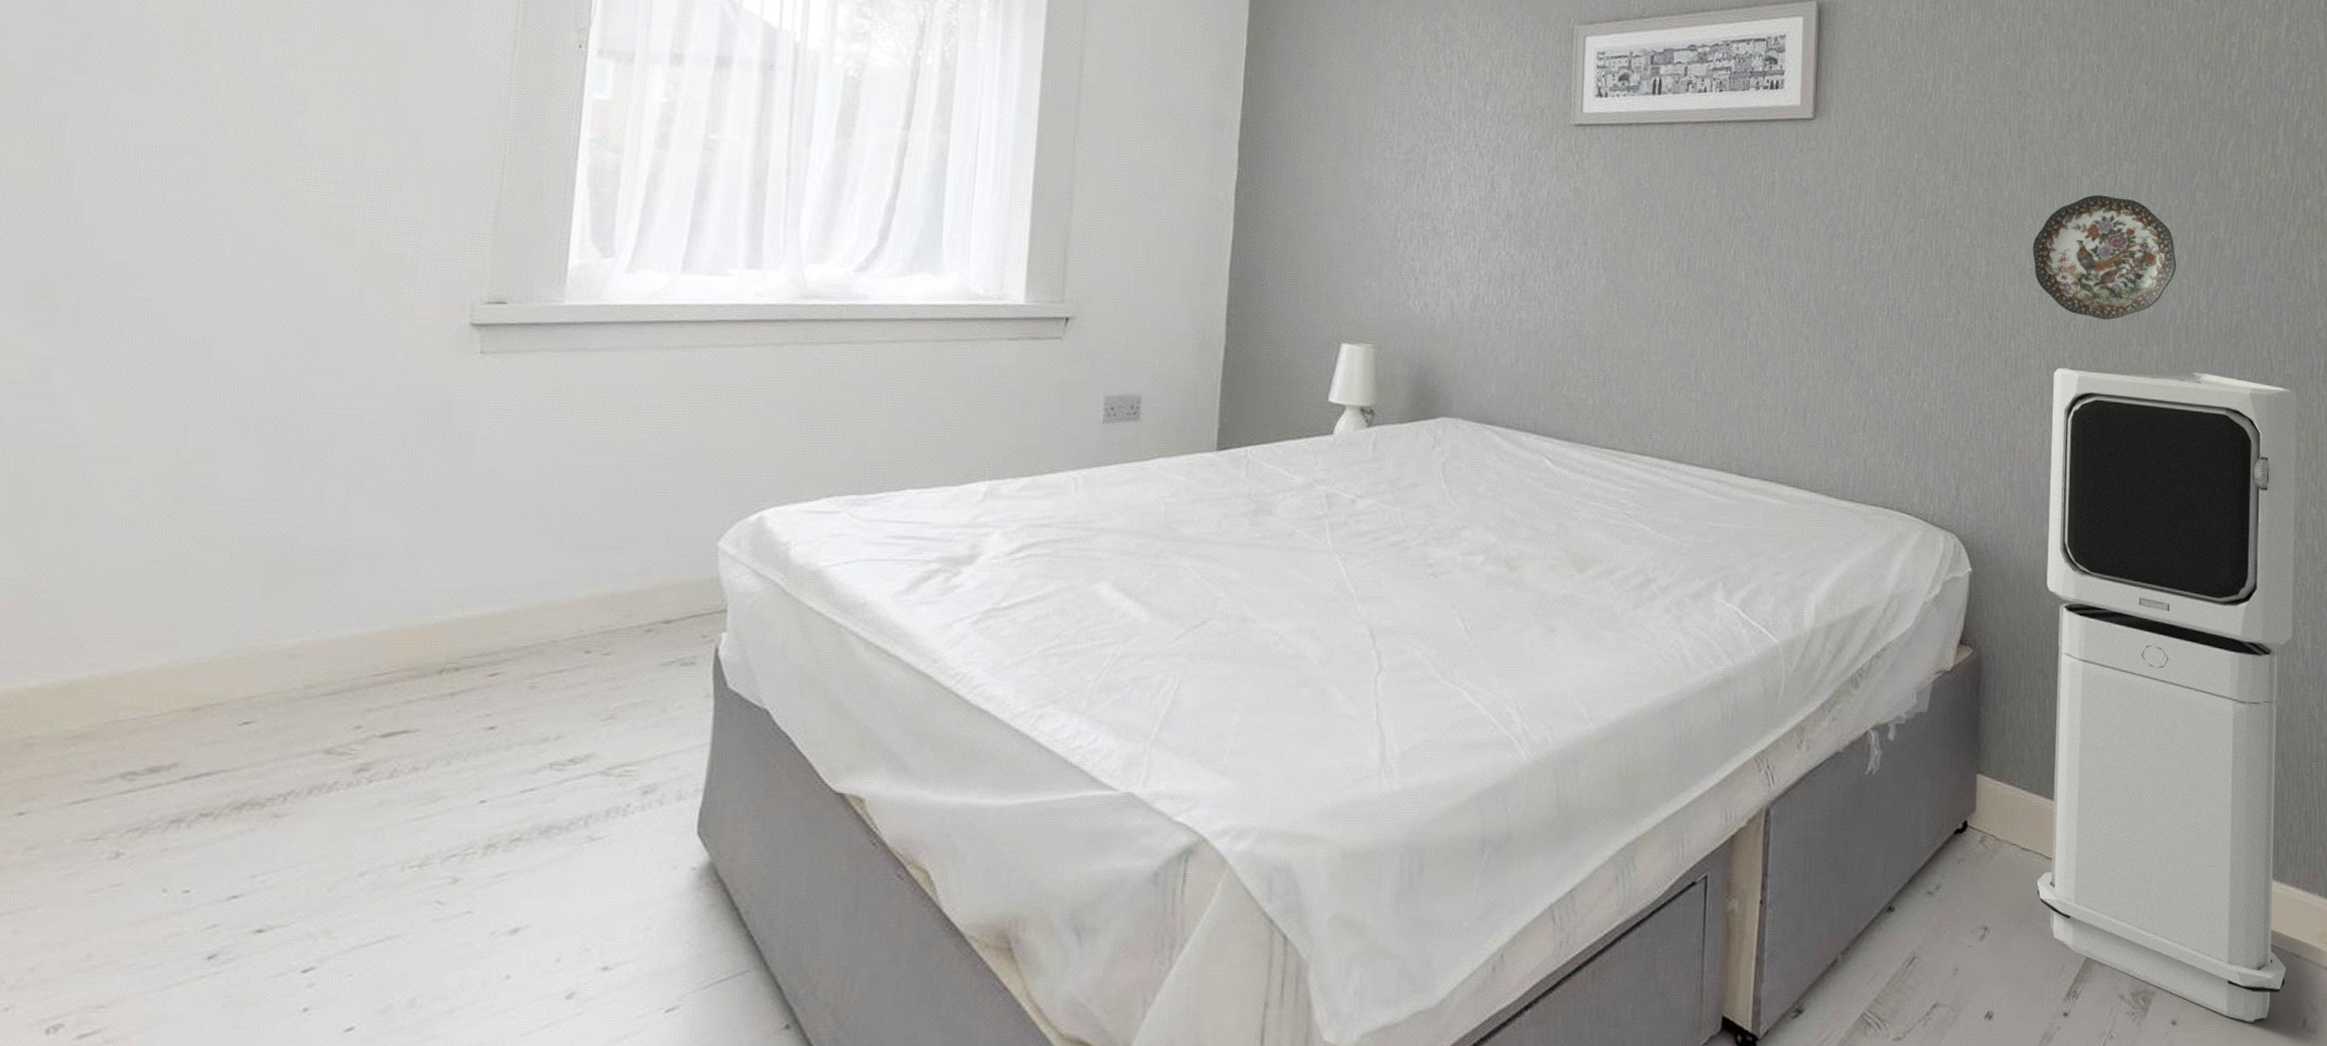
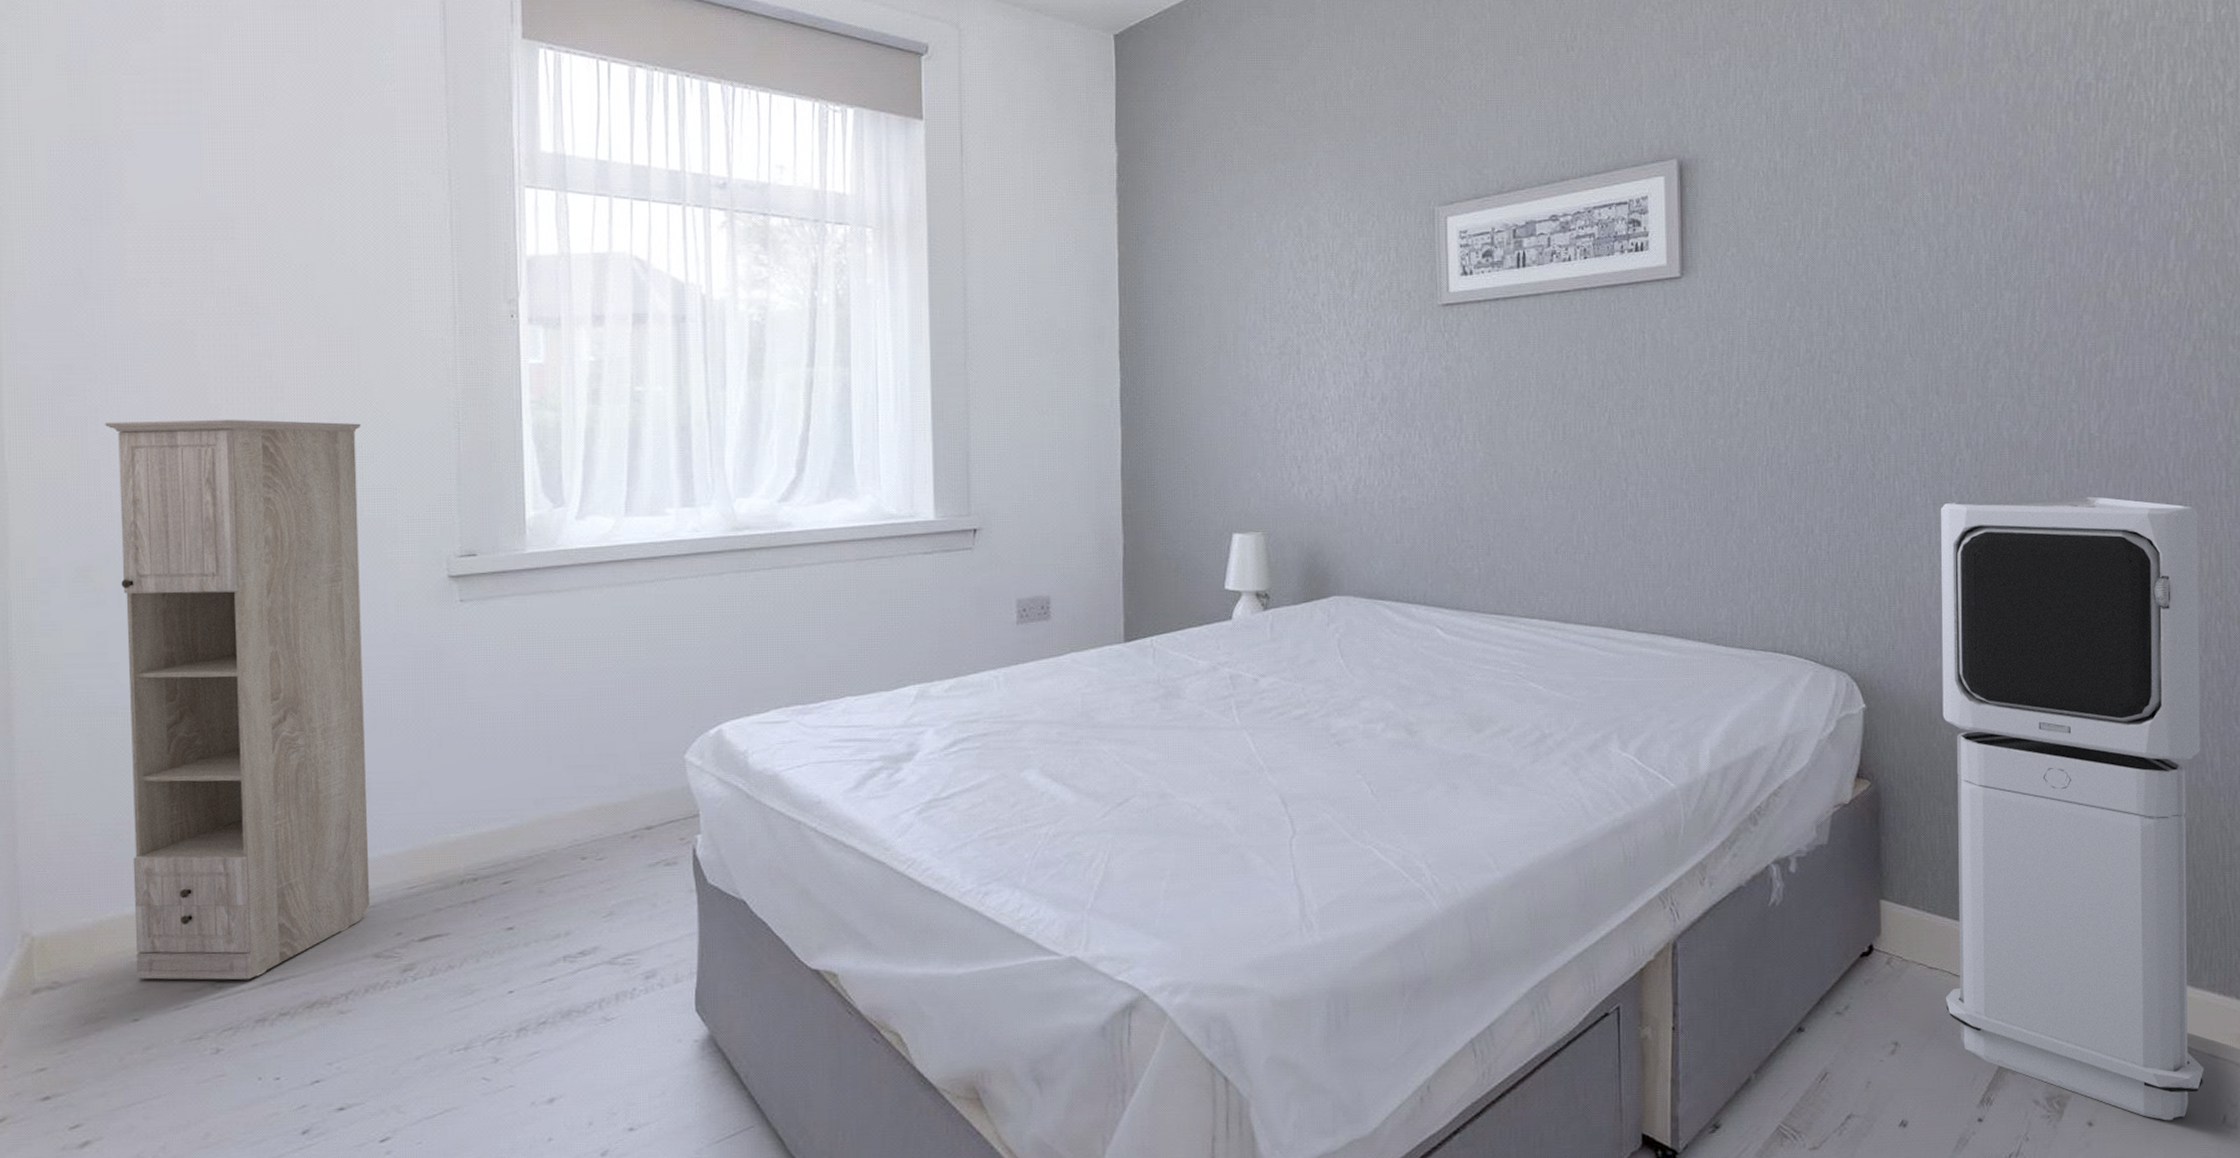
storage cabinet: none [29,121,391,773] -> present [105,419,370,980]
decorative plate: present [2032,194,2177,320] -> none [1913,327,2065,452]

